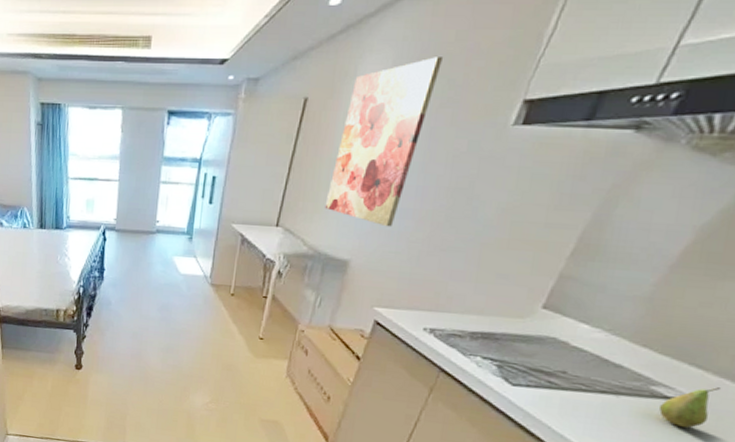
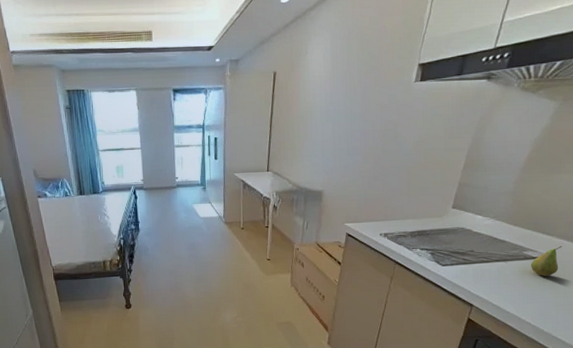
wall art: present [324,57,442,227] -> none [300,37,363,163]

